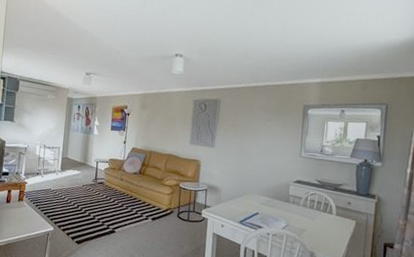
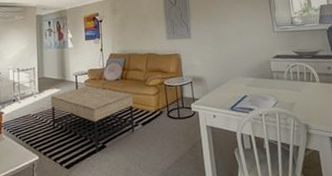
coffee table: none [69,173,148,235] -> present [50,86,134,152]

